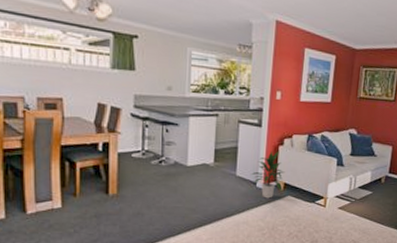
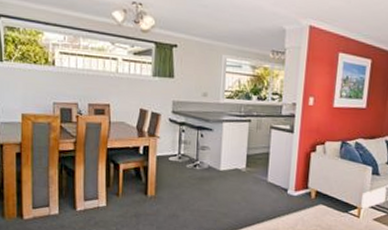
indoor plant: present [251,151,285,199] -> none [282,158,317,206]

